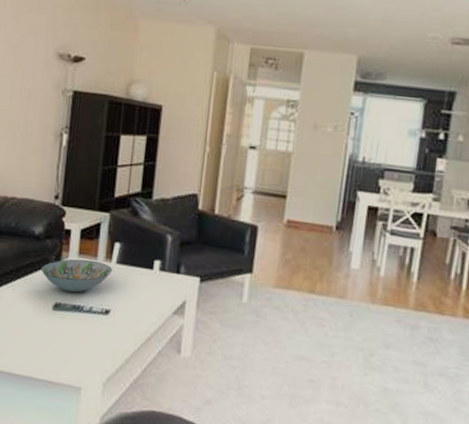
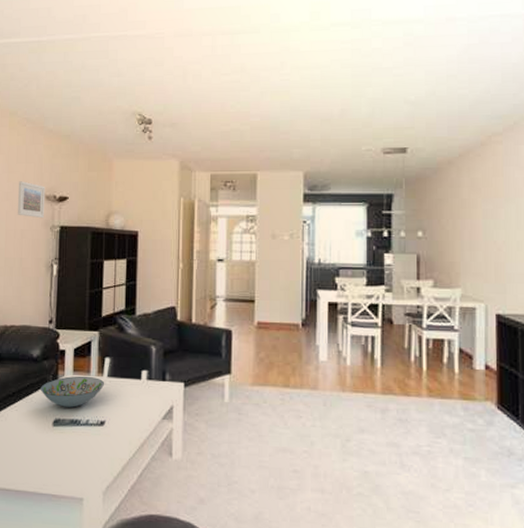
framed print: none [24,33,59,80] -> present [17,181,46,219]

